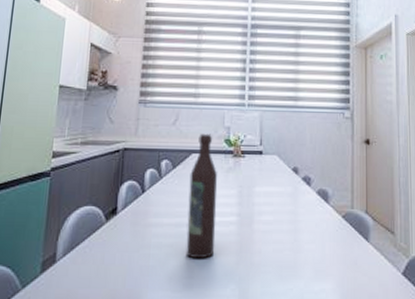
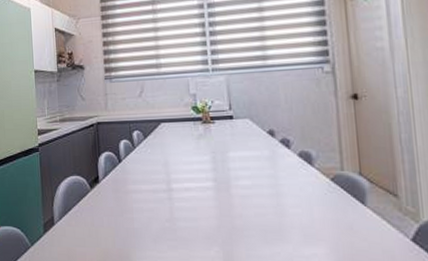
wine bottle: present [186,133,218,259] -> none [161,102,195,223]

